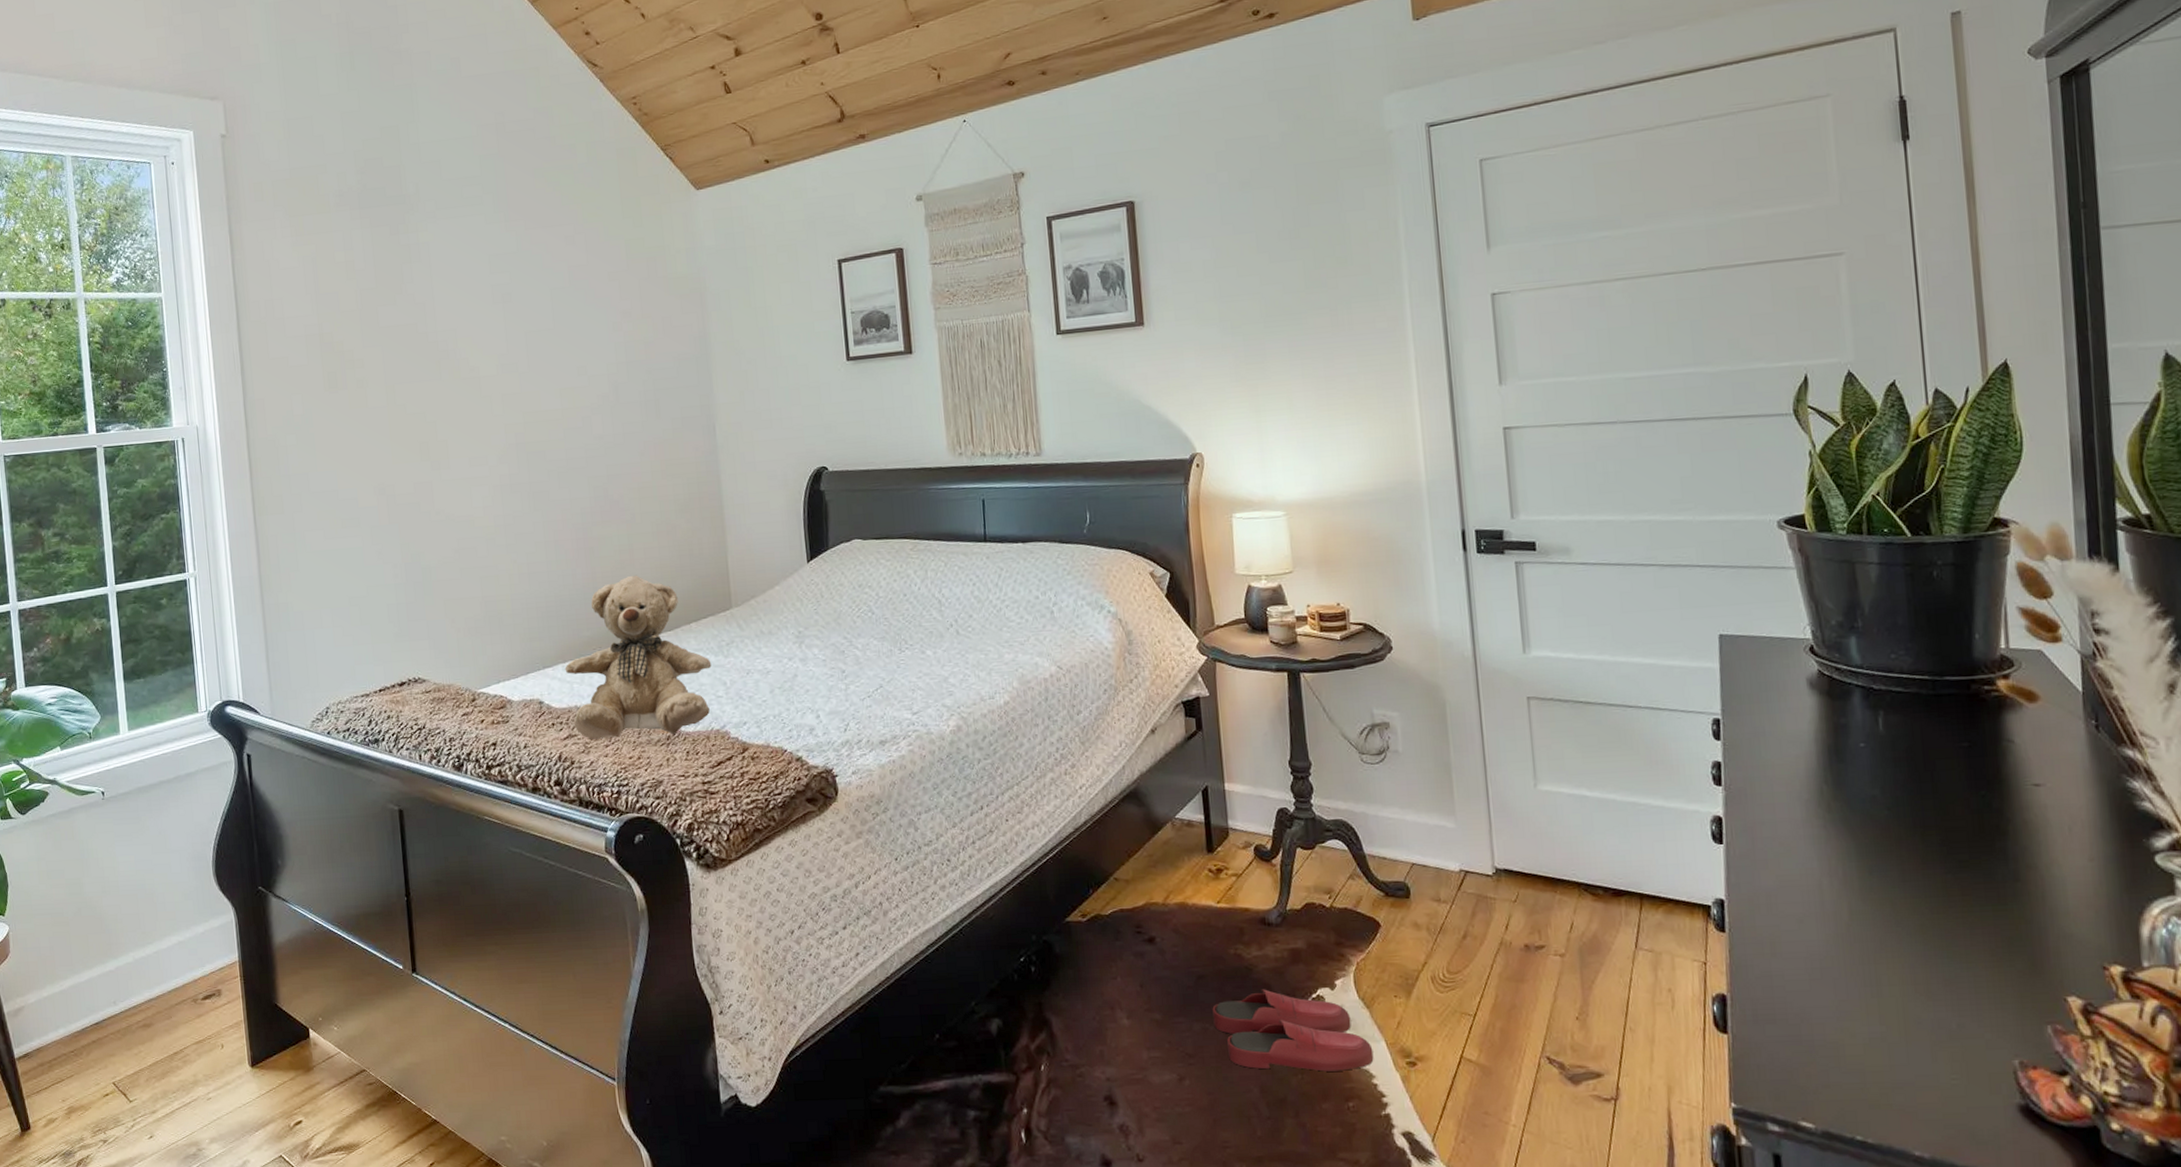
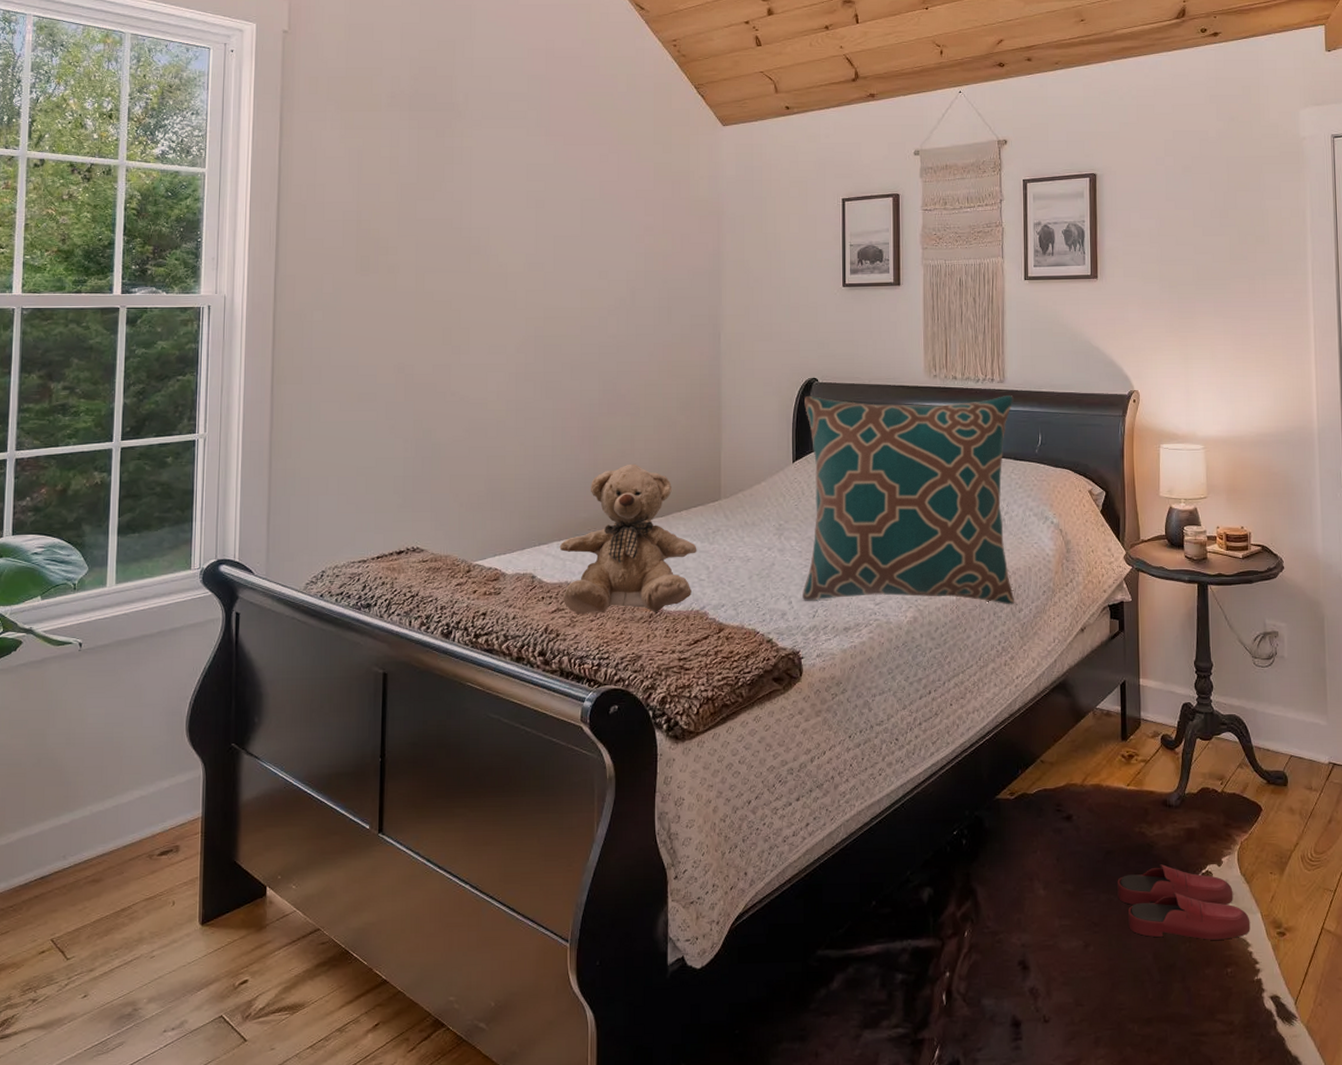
pillow: none [814,470,1072,714] -> present [802,395,1015,605]

